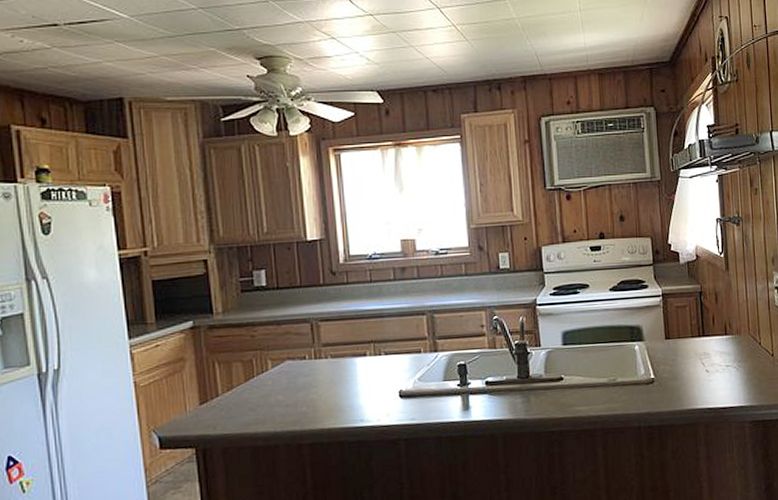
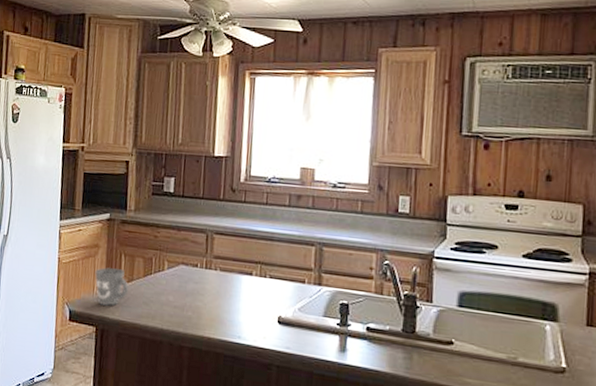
mug: none [184,379,229,423] -> present [95,267,128,306]

